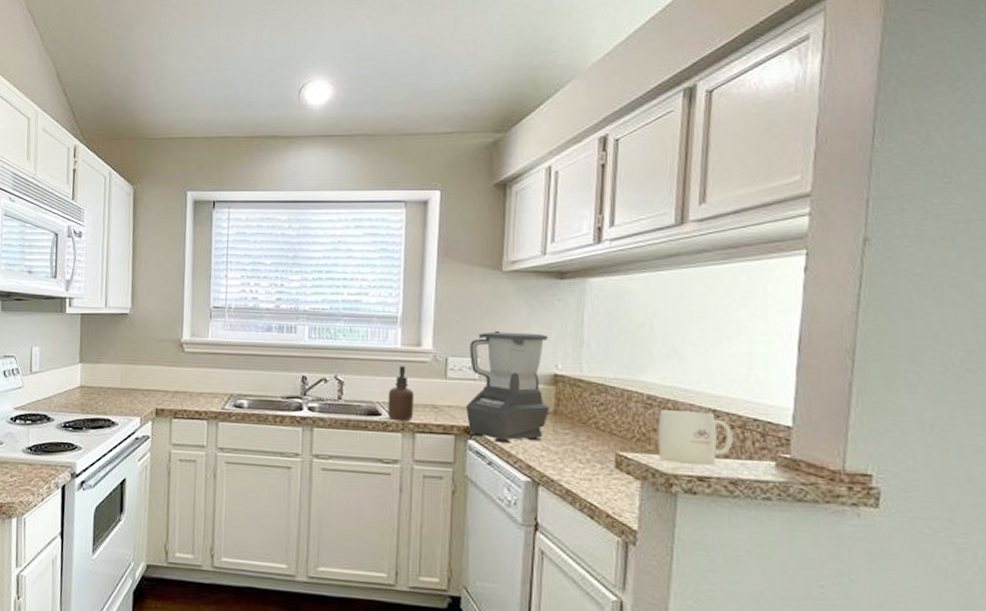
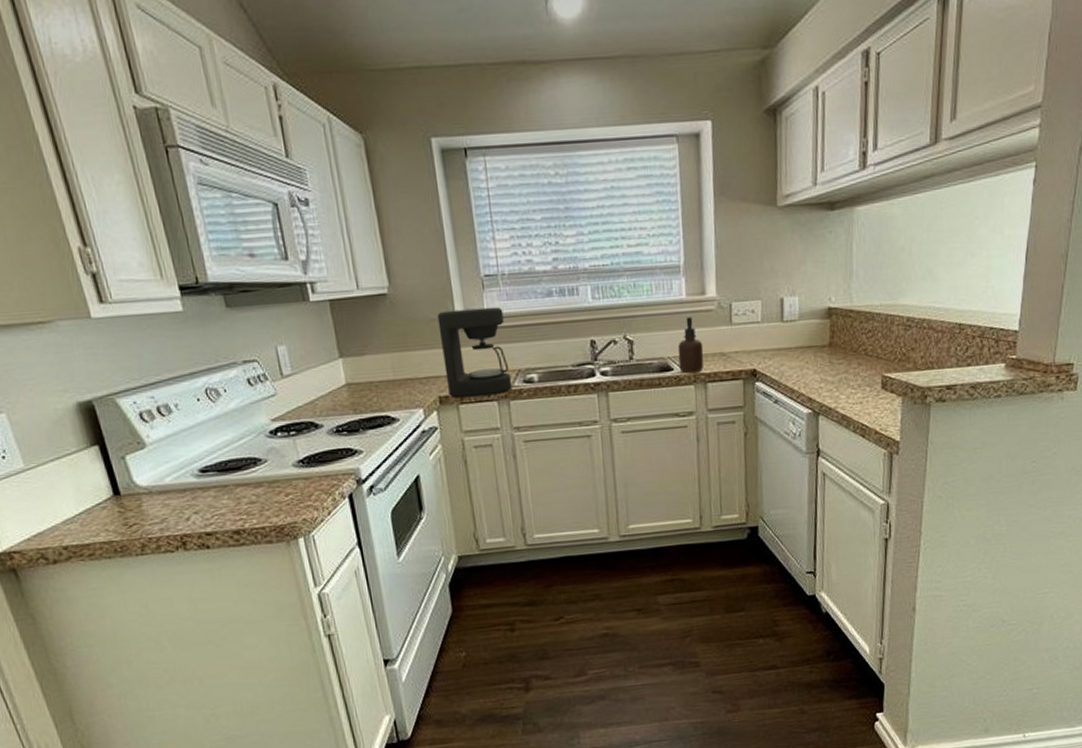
coffee maker: none [165,333,225,415] -> present [437,306,513,399]
blender: present [465,330,550,444] -> none [751,268,826,381]
mug: present [657,410,734,466] -> none [915,326,975,377]

